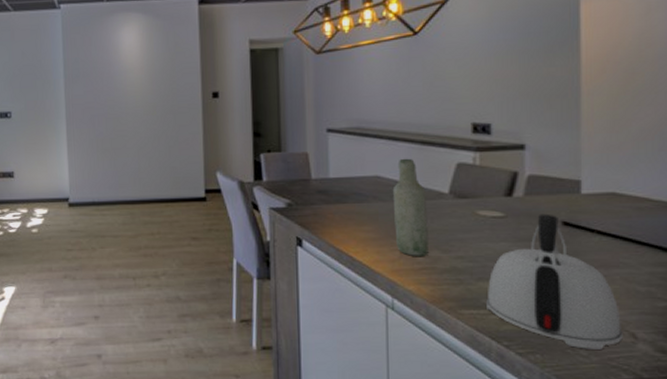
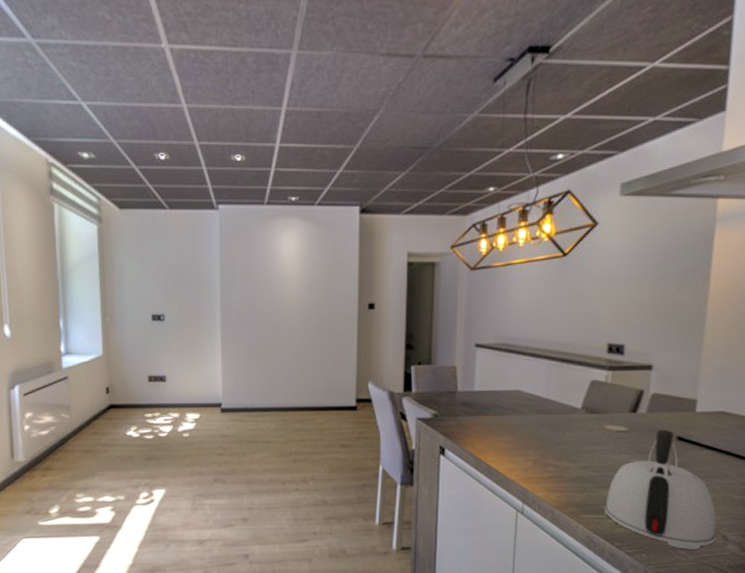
bottle: present [392,158,428,257] -> none [530,374,561,467]

